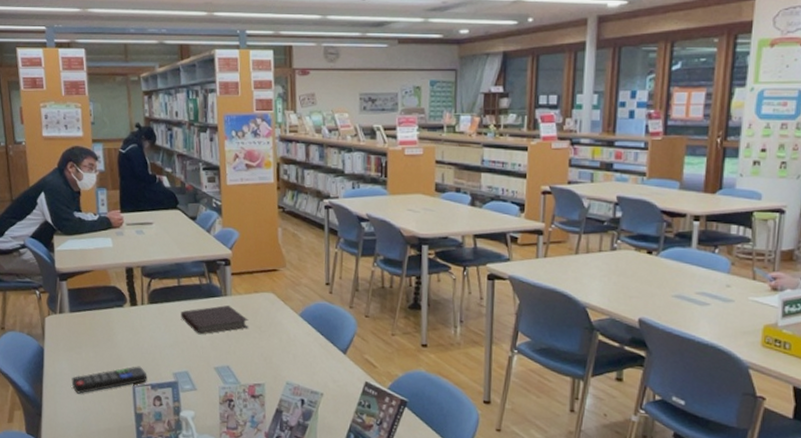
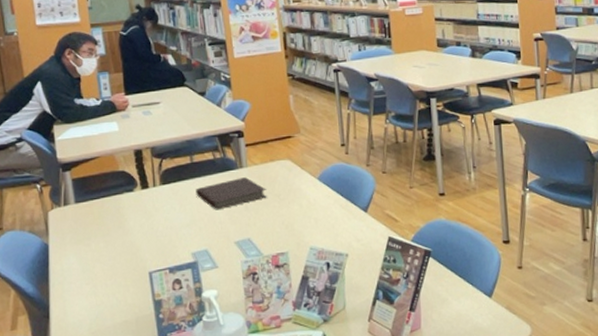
remote control: present [71,366,147,394] -> none [81,250,164,288]

